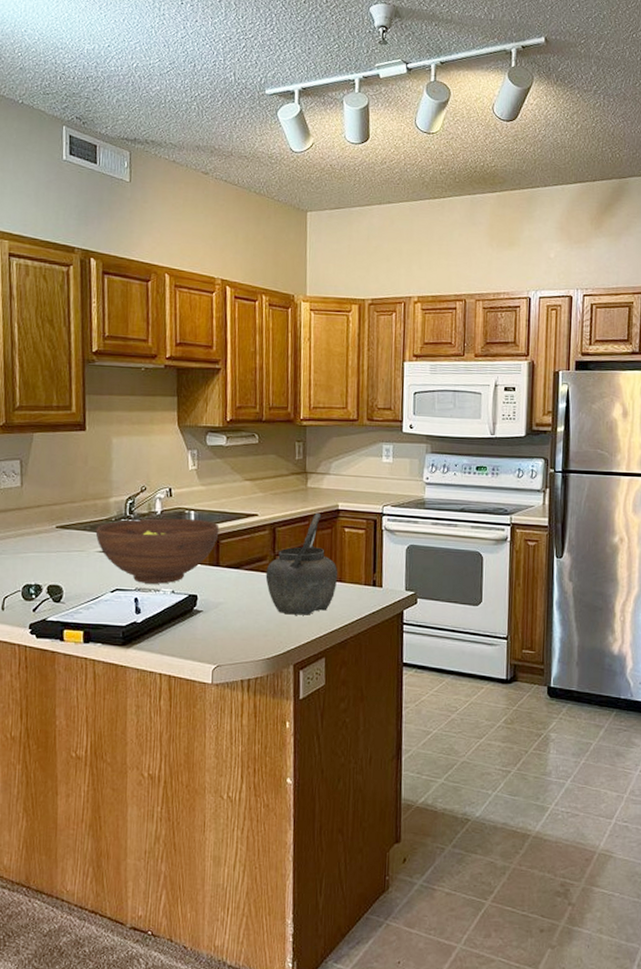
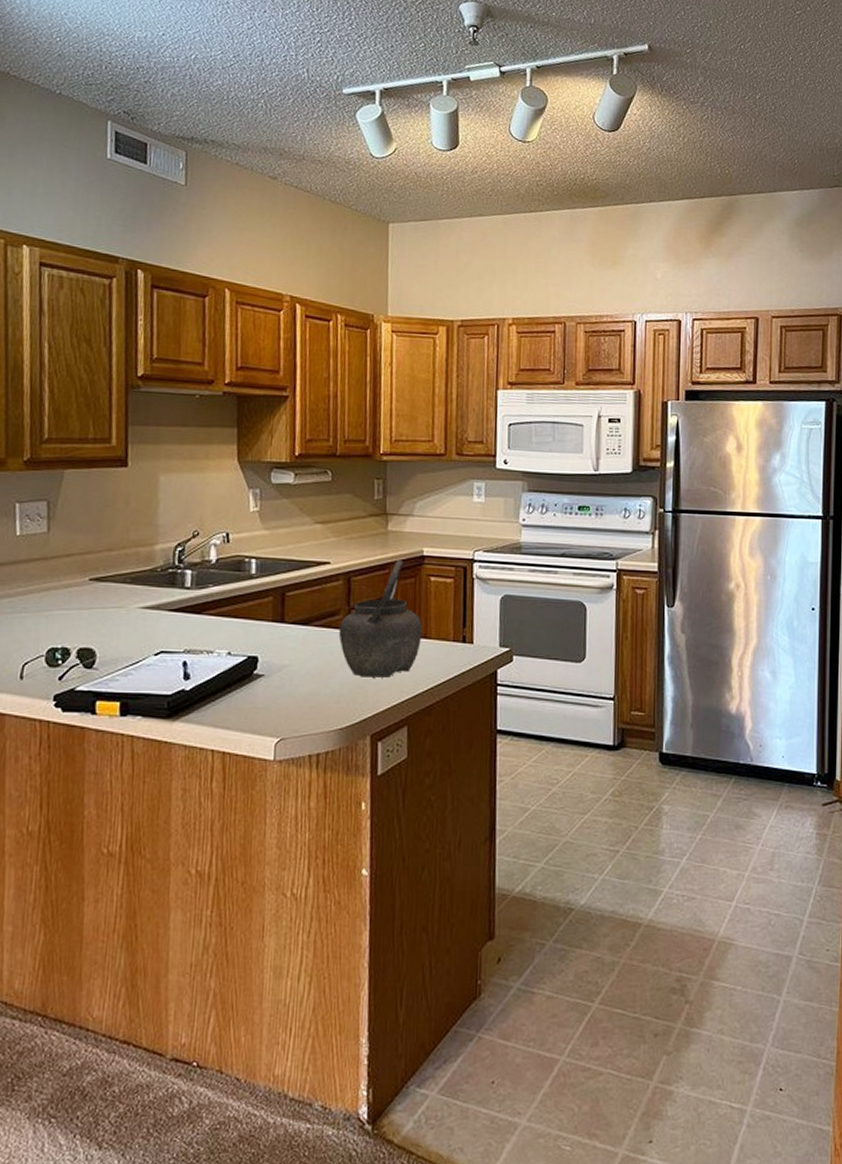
fruit bowl: present [95,518,220,584] -> none [137,568,285,644]

